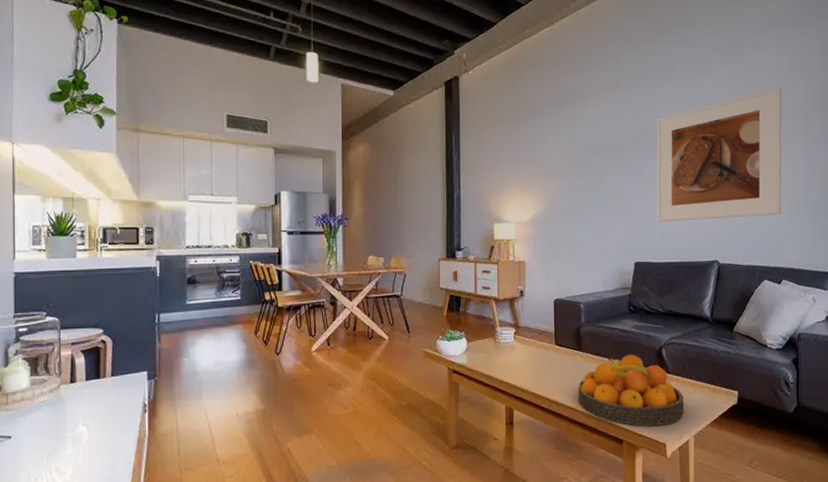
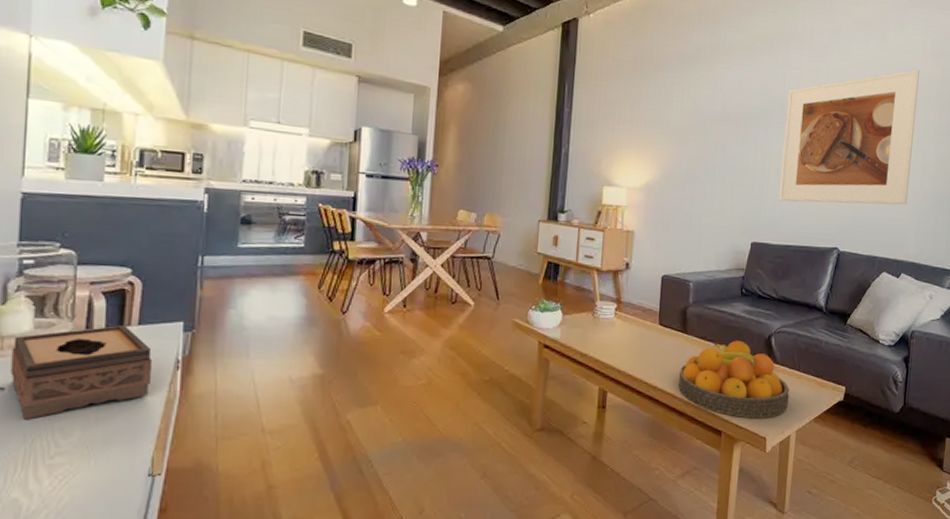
tissue box: none [15,377,125,463] -> present [10,324,153,420]

